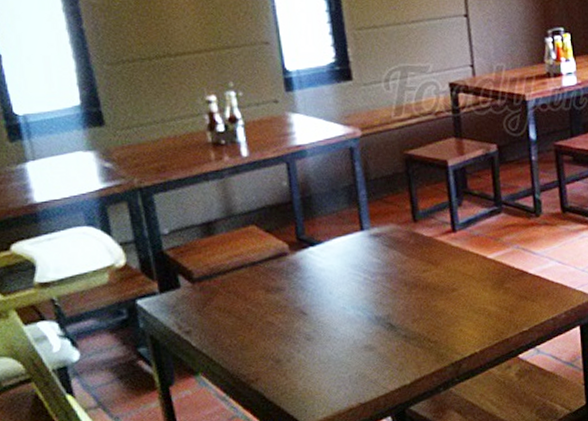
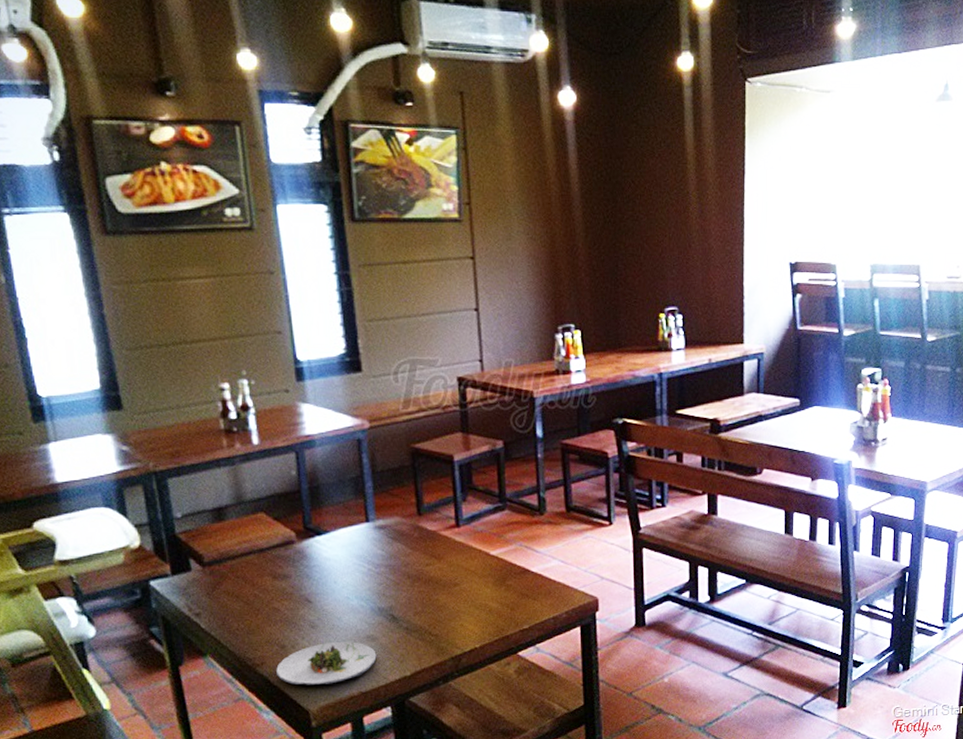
salad plate: none [271,352,375,400] -> present [276,642,377,686]

